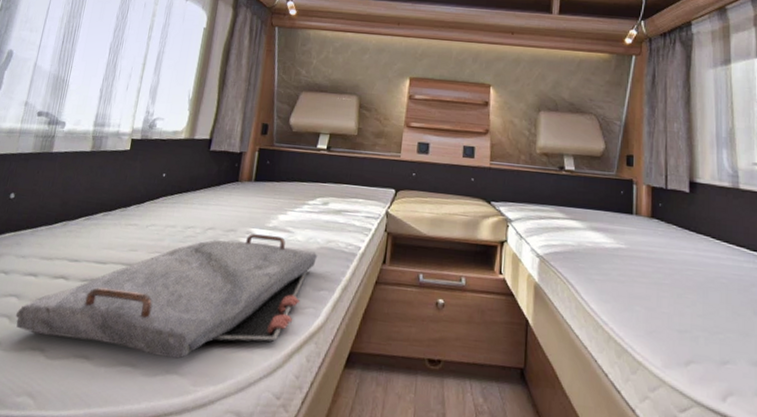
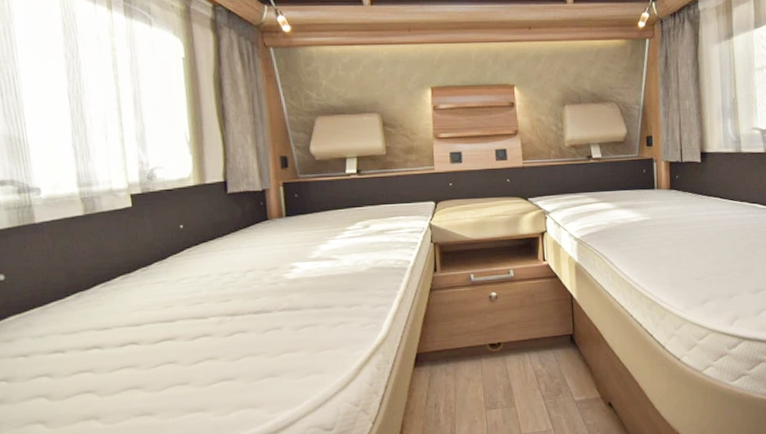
serving tray: present [15,233,317,359] -> none [52,266,368,406]

